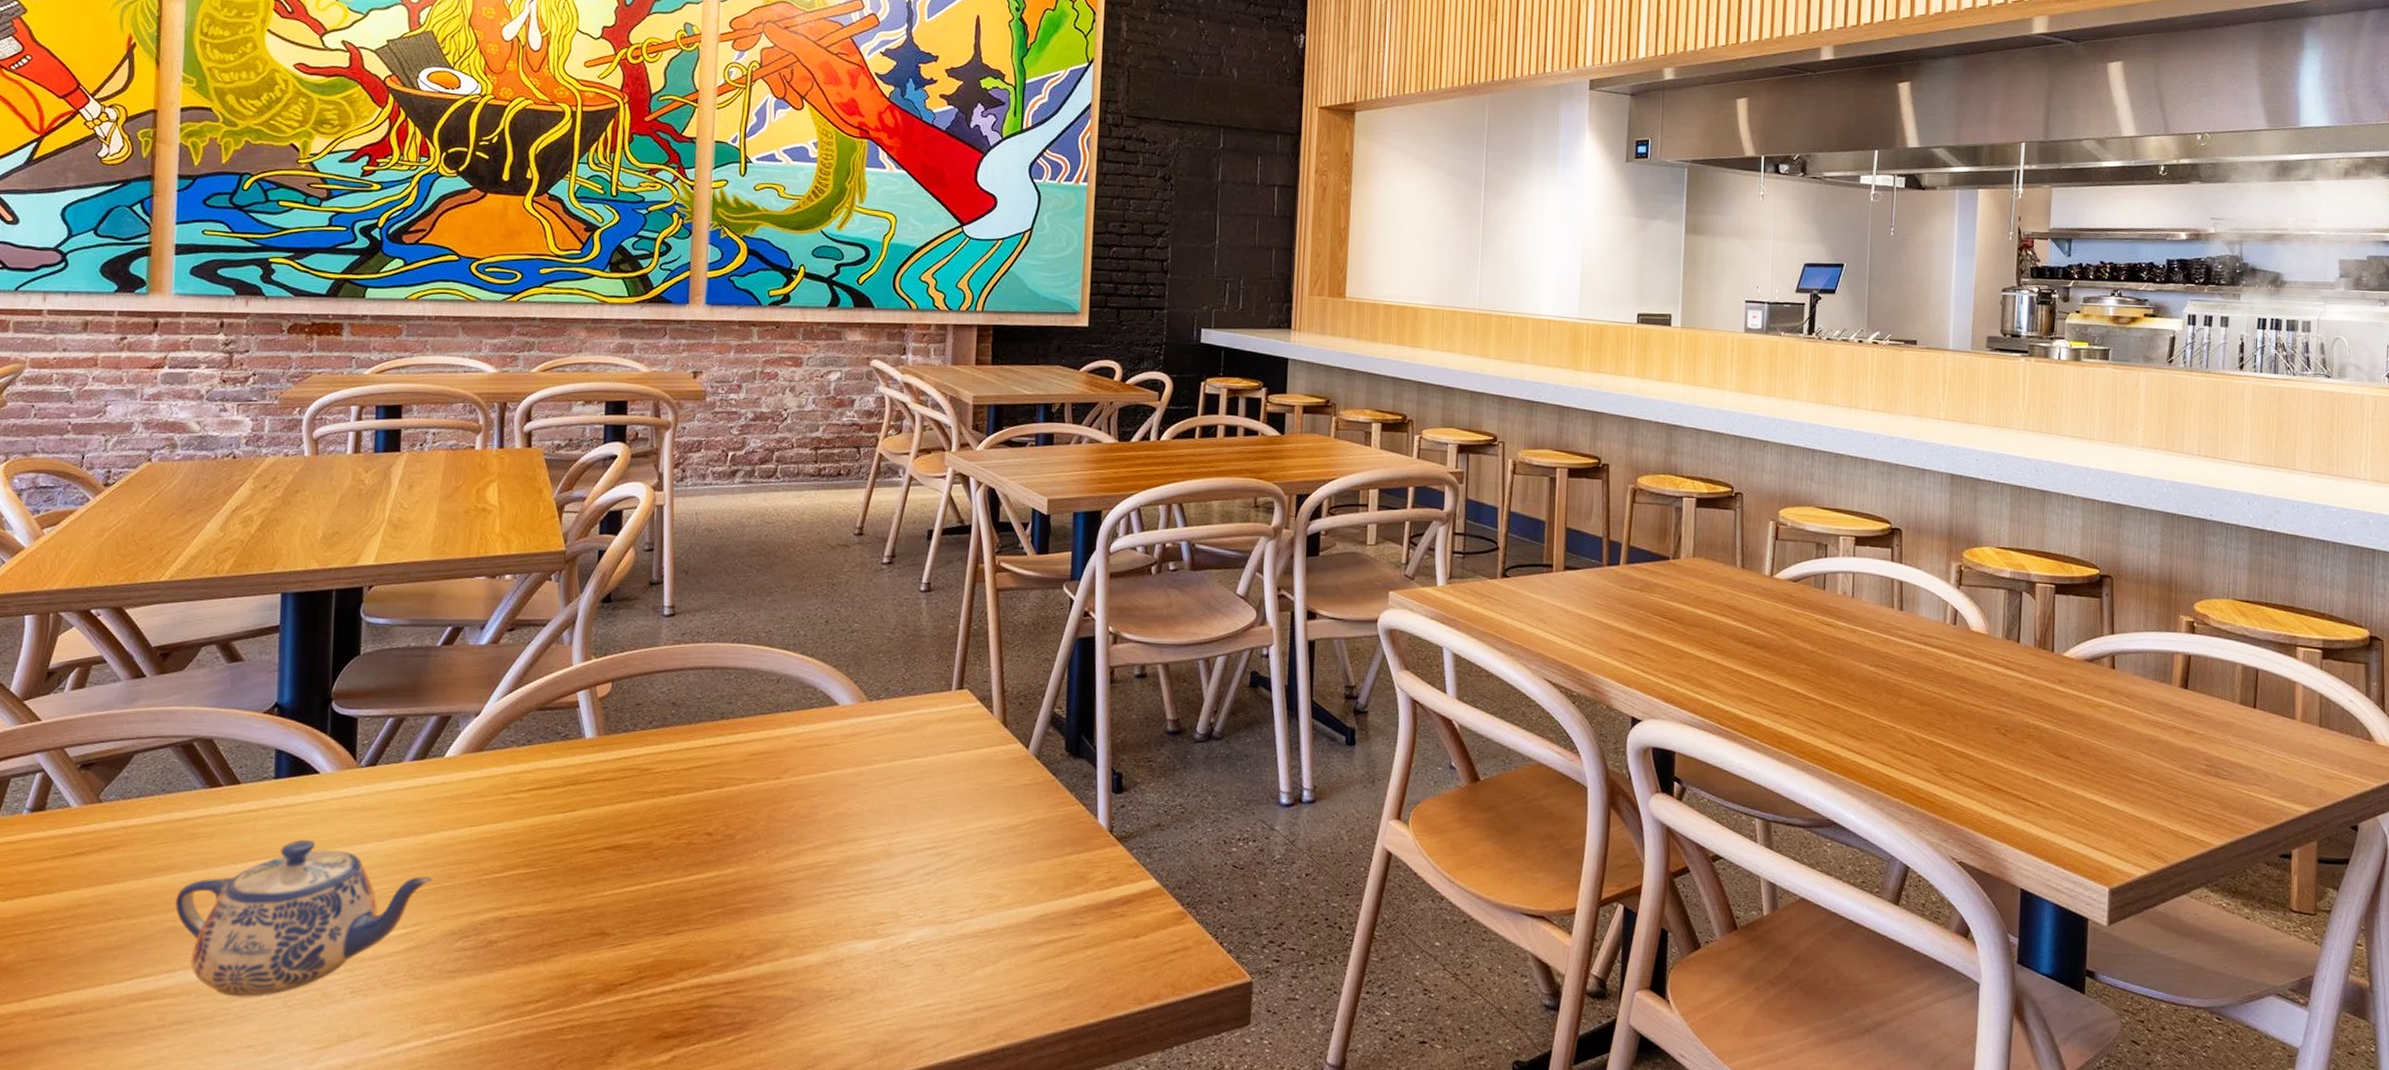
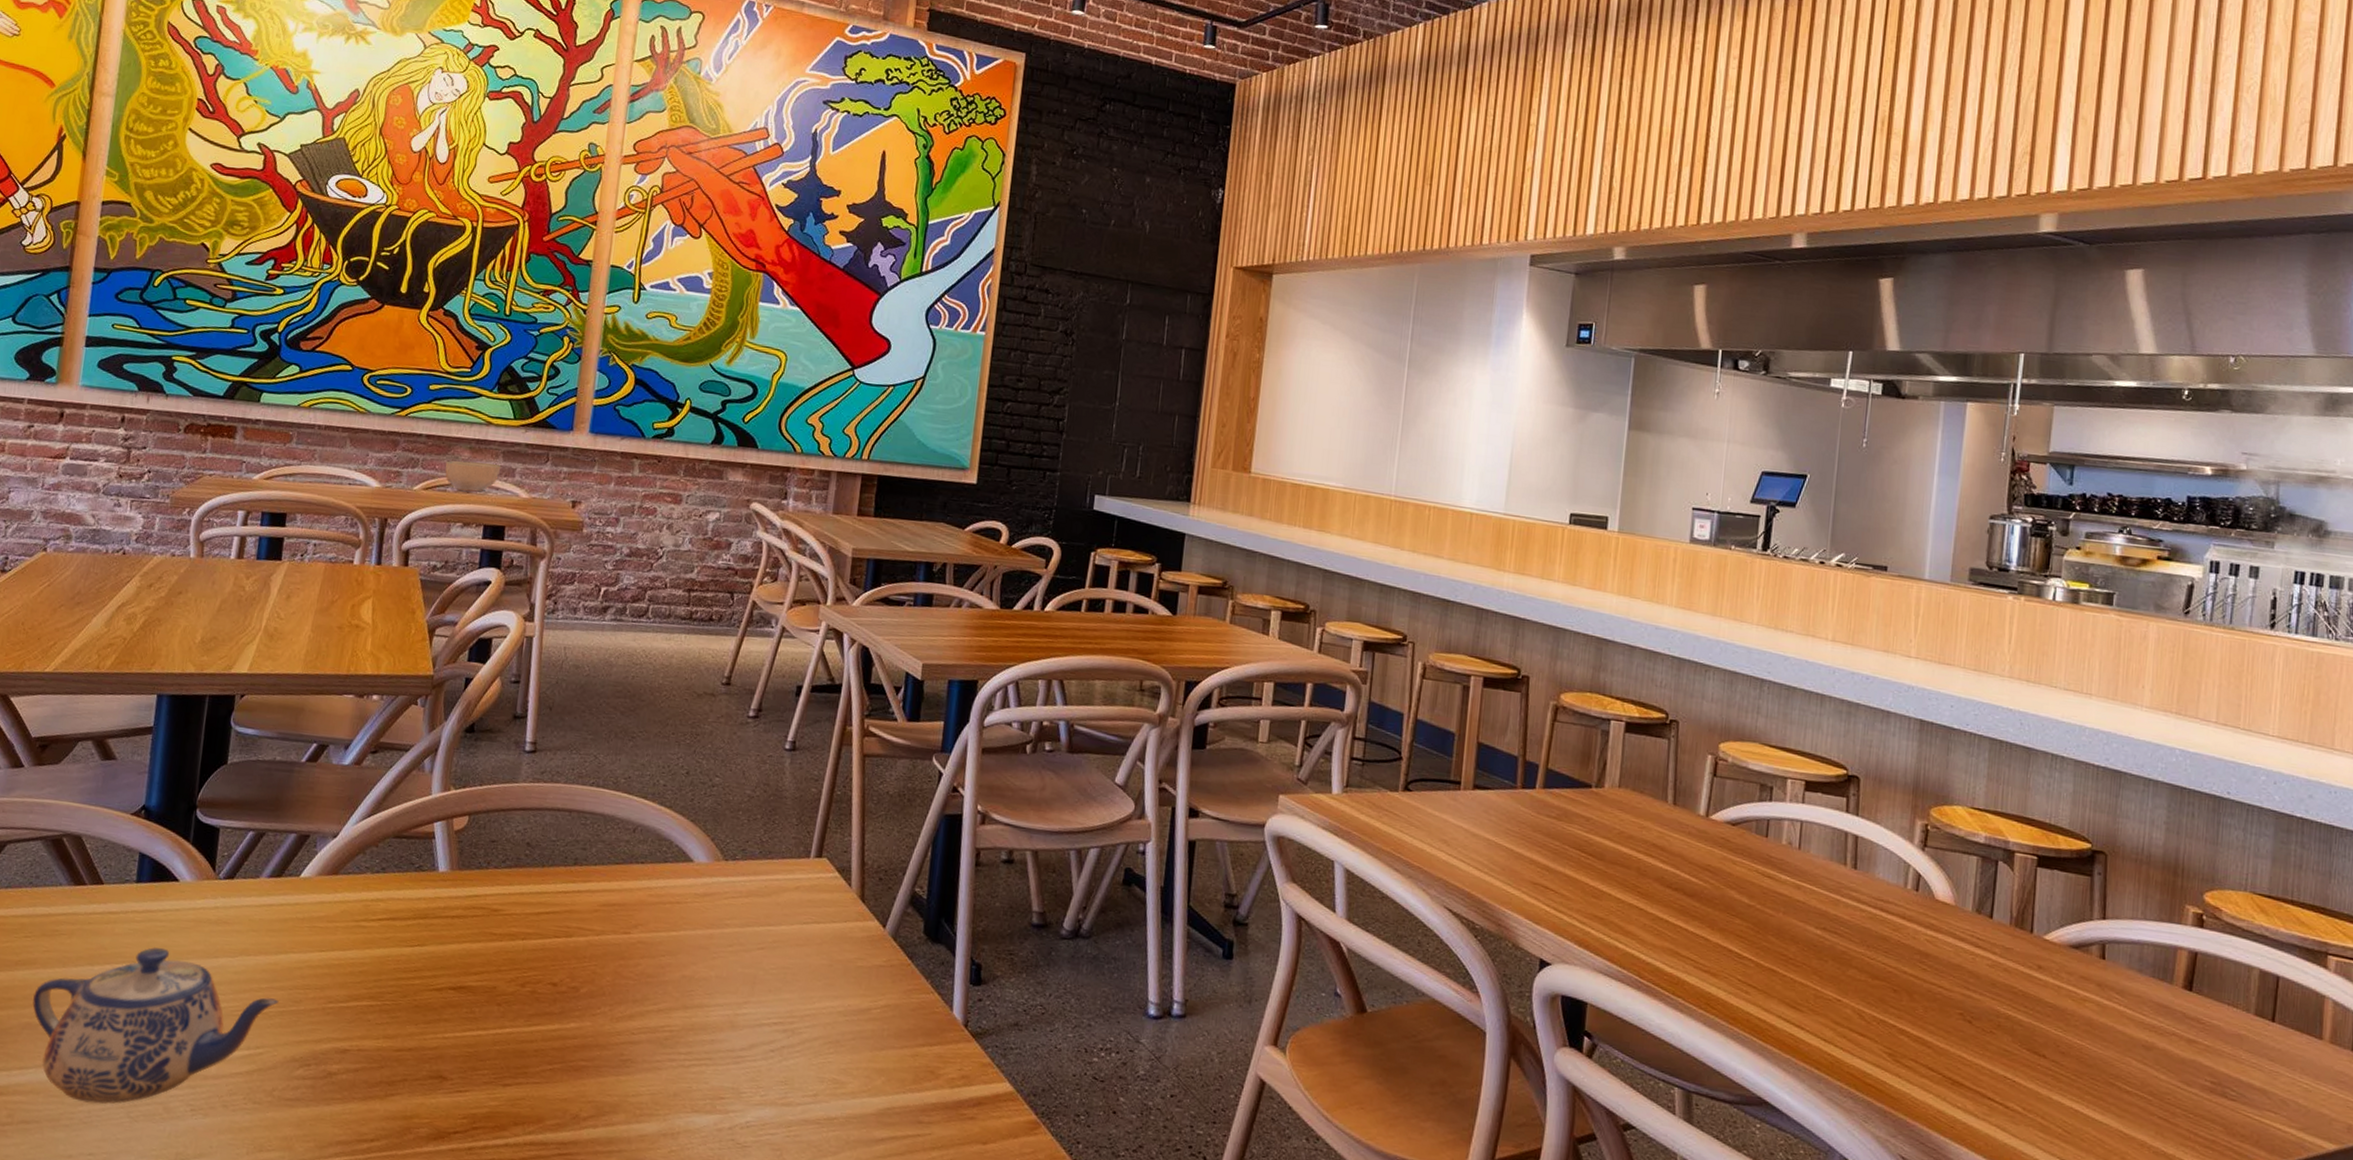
bowl: none [561,340,619,371] -> present [444,460,502,492]

